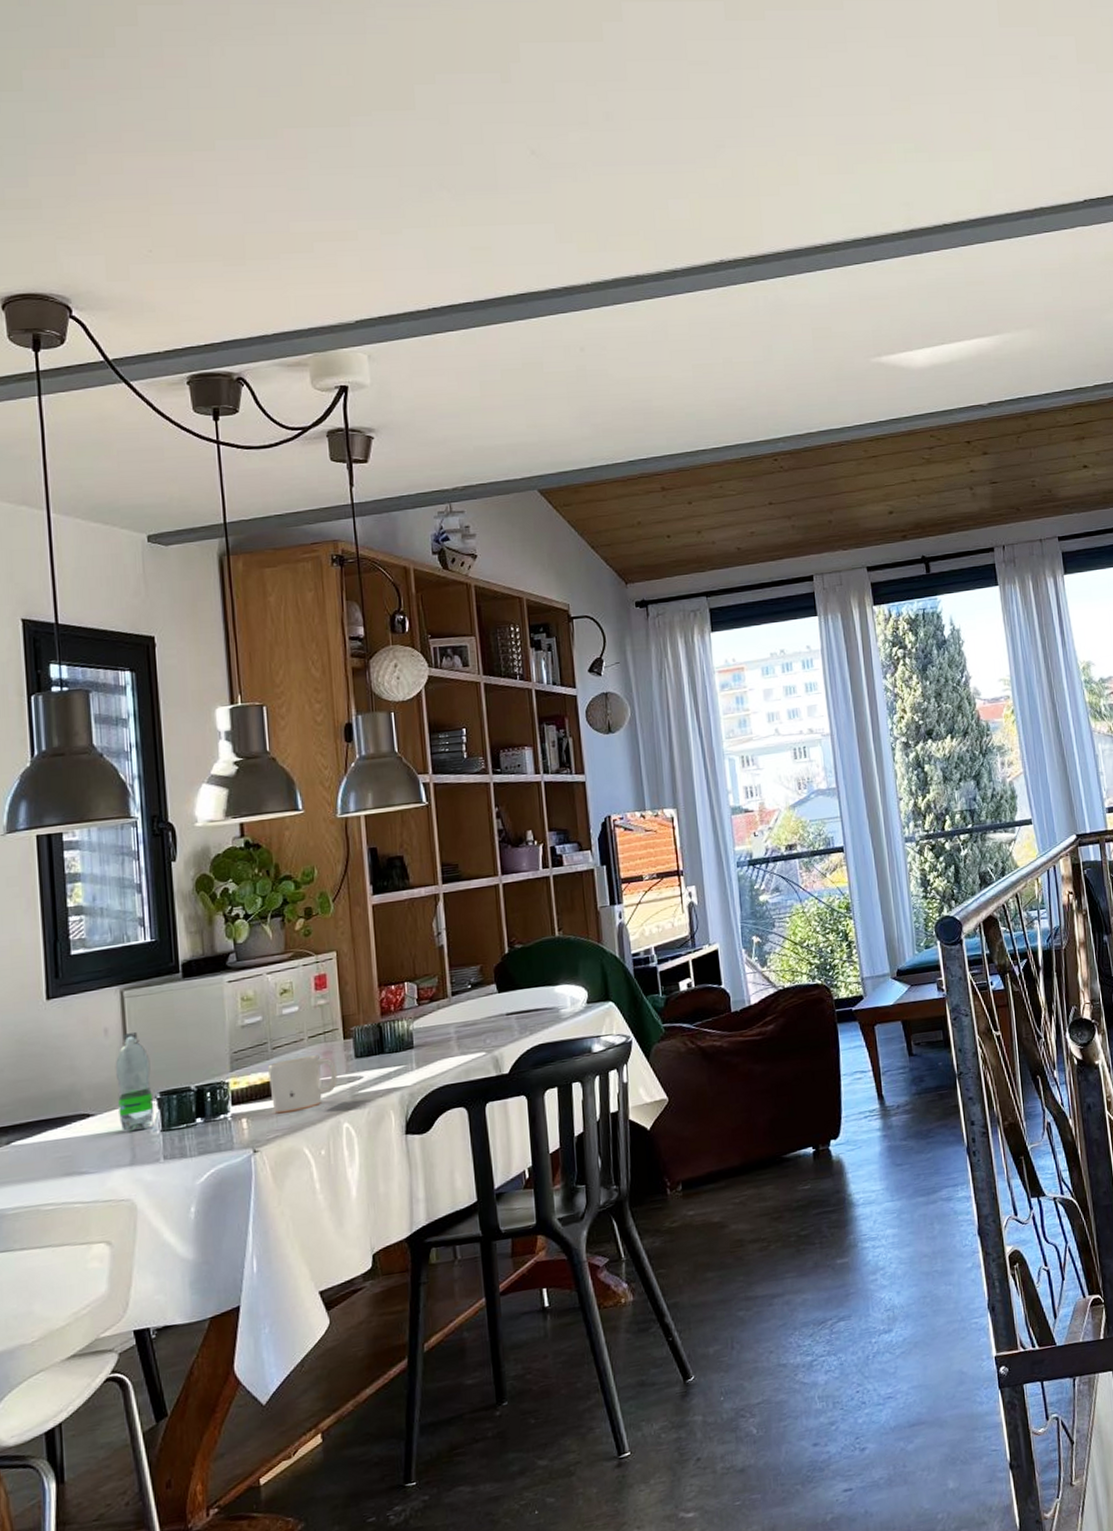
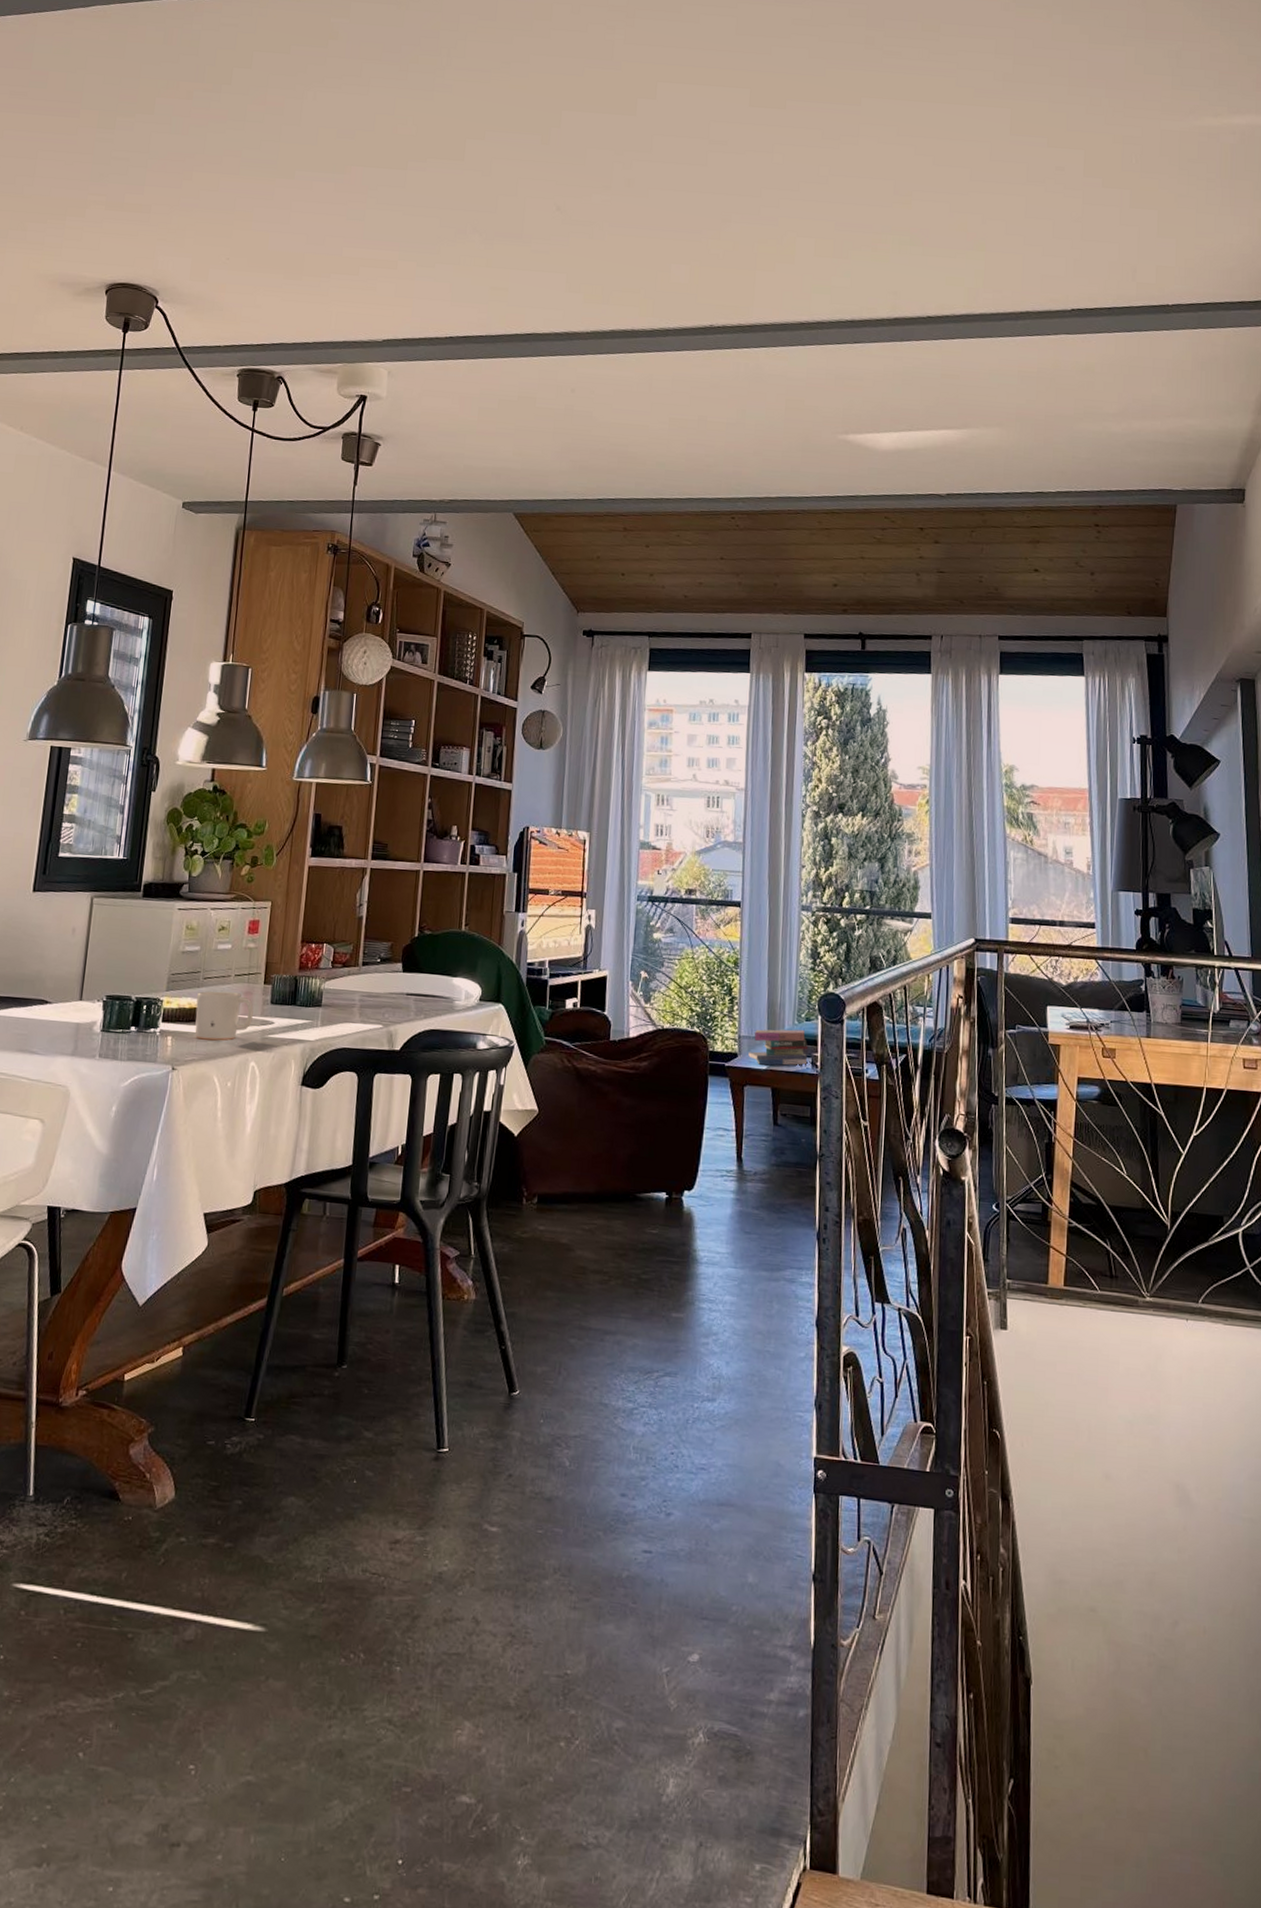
bottle: present [115,1032,155,1133] -> none [70,936,104,1026]
books: none [874,958,933,1002] -> present [748,1029,809,1066]

